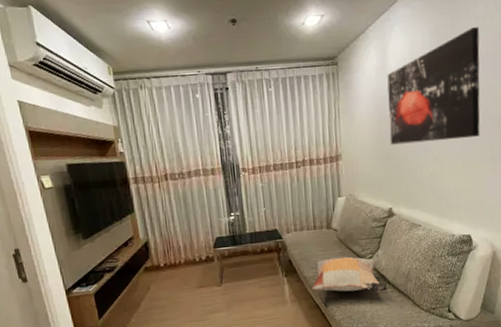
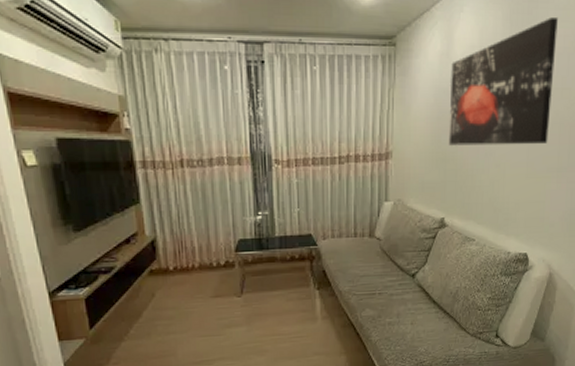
decorative pillow: present [312,256,388,292] -> none [347,270,432,312]

